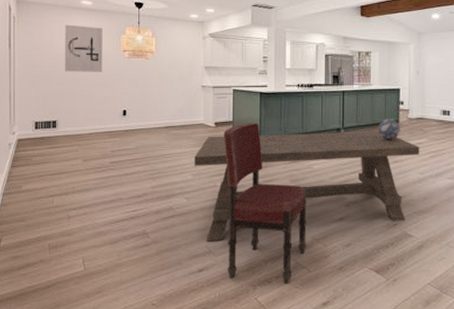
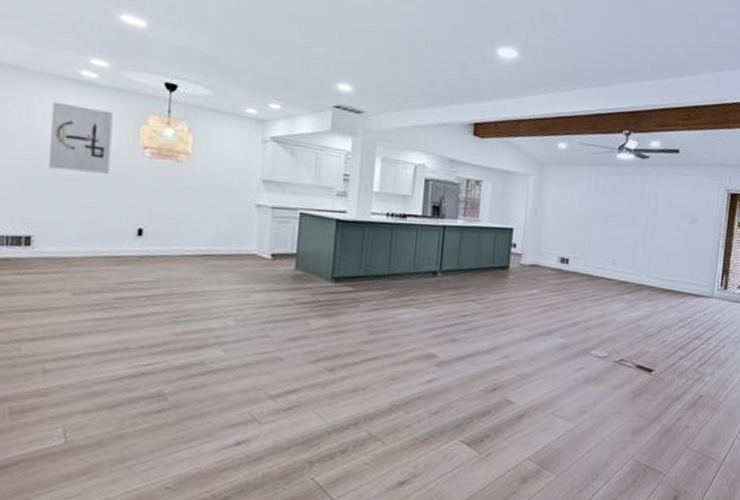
dining table: present [194,131,420,242] -> none [239,270,531,407]
dining chair: present [223,122,307,283] -> none [276,256,389,459]
decorative ball: present [378,119,400,141] -> none [483,263,510,290]

